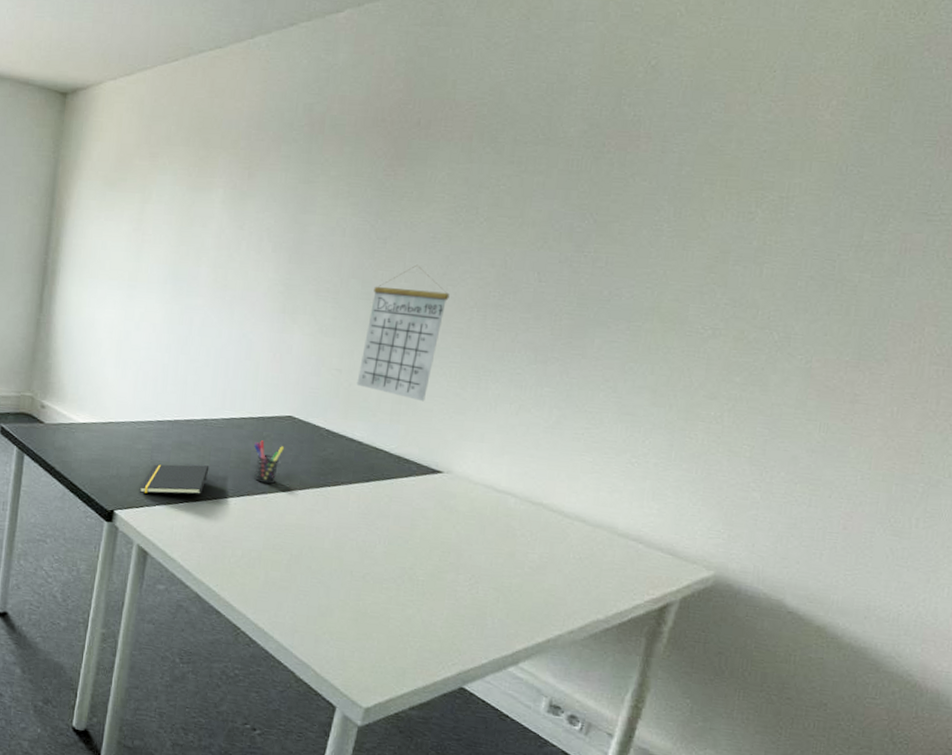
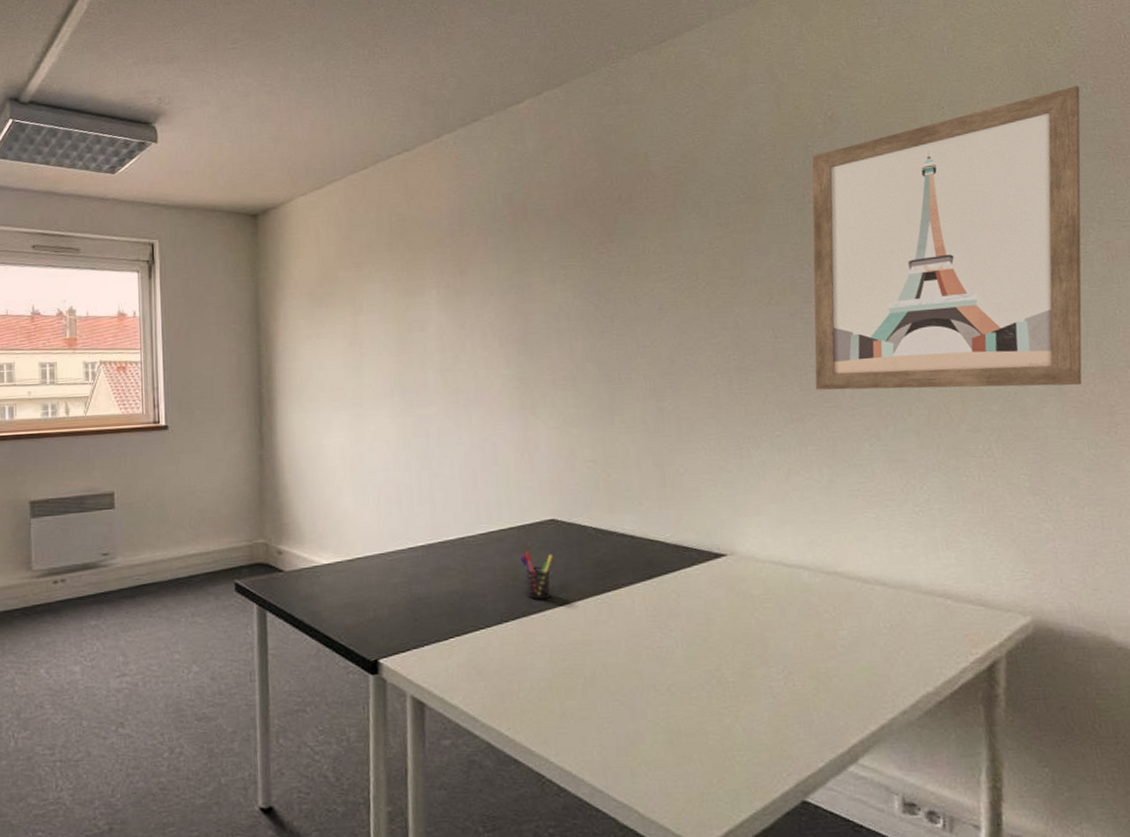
notepad: present [139,464,210,495] -> none [402,590,476,634]
calendar: present [356,264,450,402] -> none [611,338,690,482]
wall art: none [566,65,931,371] -> present [812,86,1082,390]

